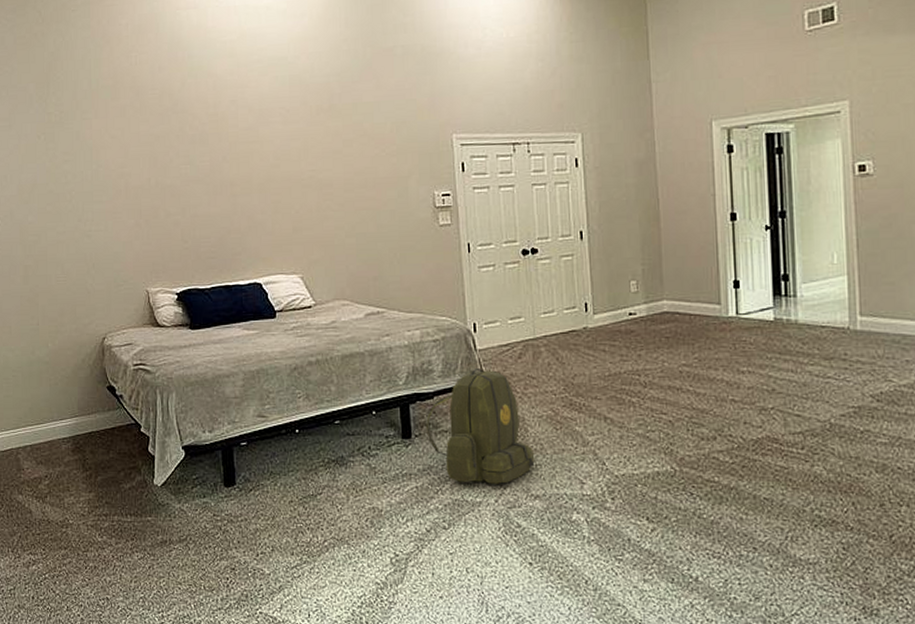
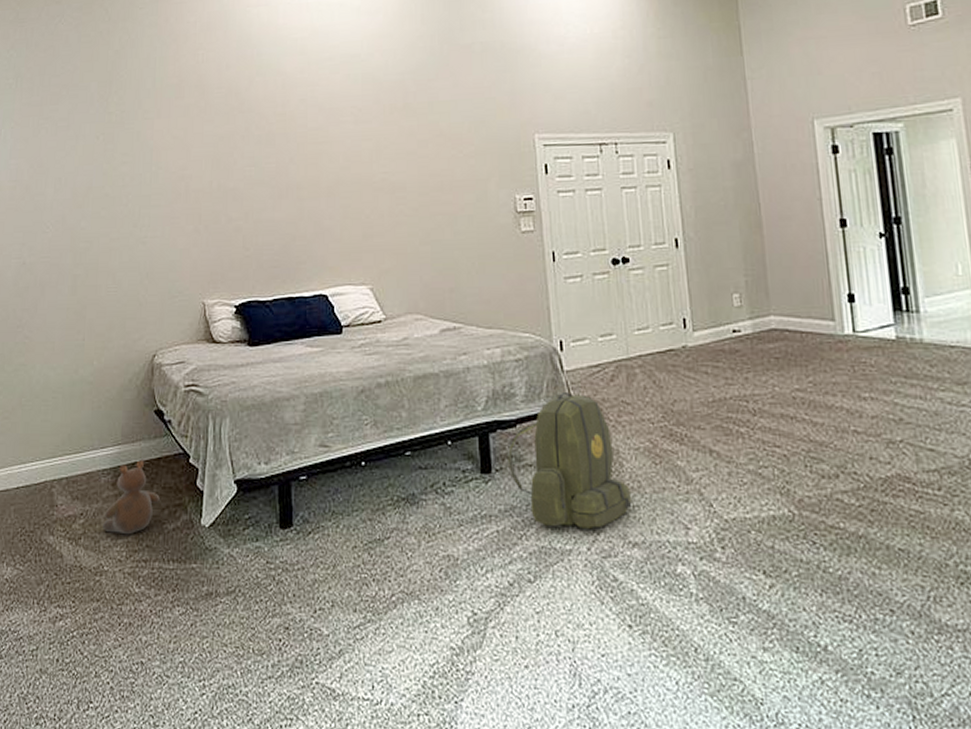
teddy bear: none [65,430,116,494] -> present [102,460,160,535]

